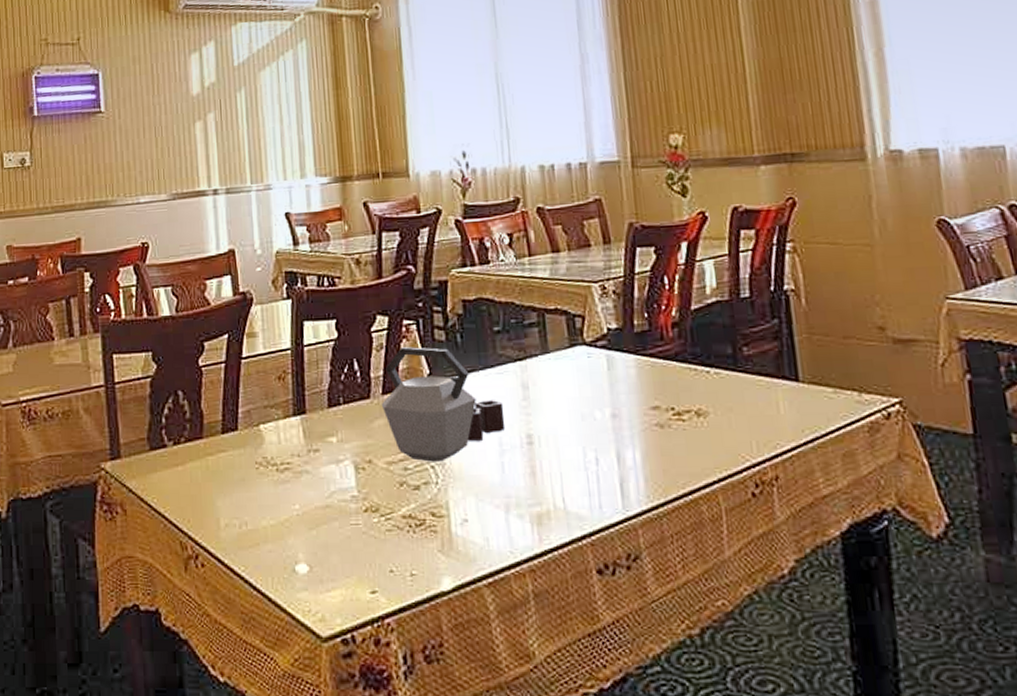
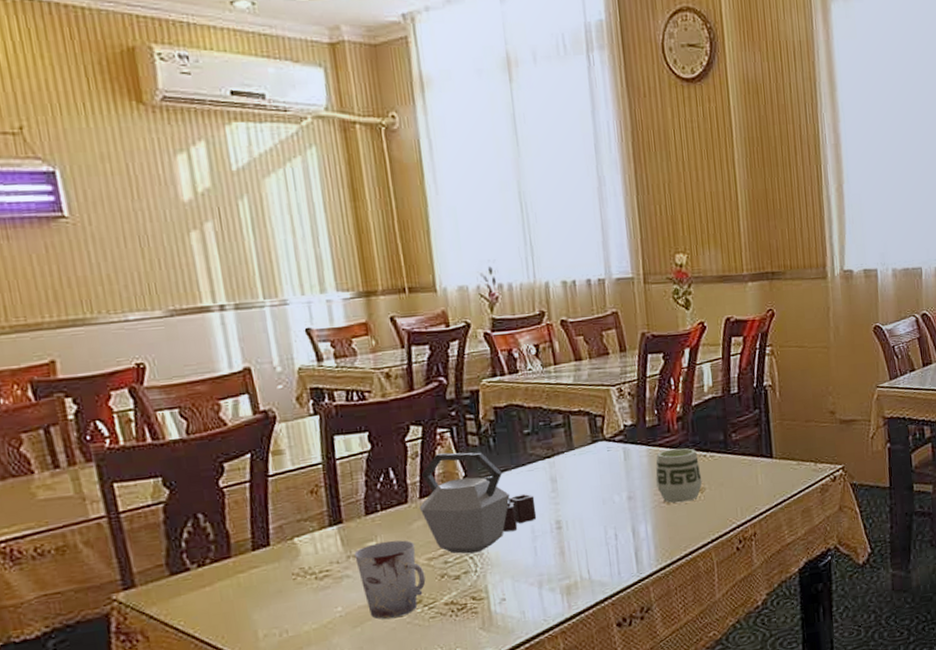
cup: none [315,437,384,526] -> present [354,540,426,619]
cup: none [646,360,705,428] -> present [655,448,702,503]

